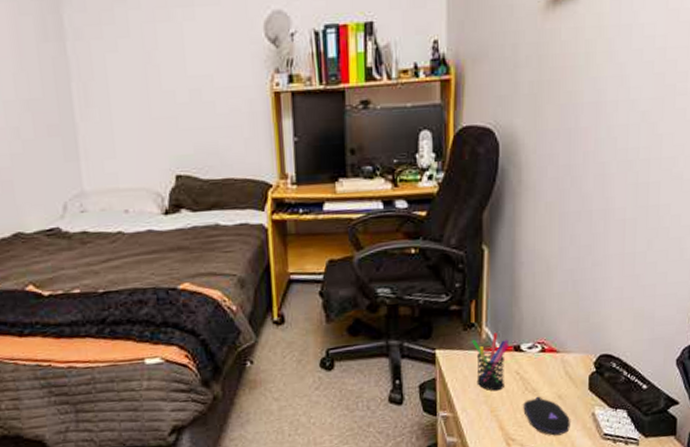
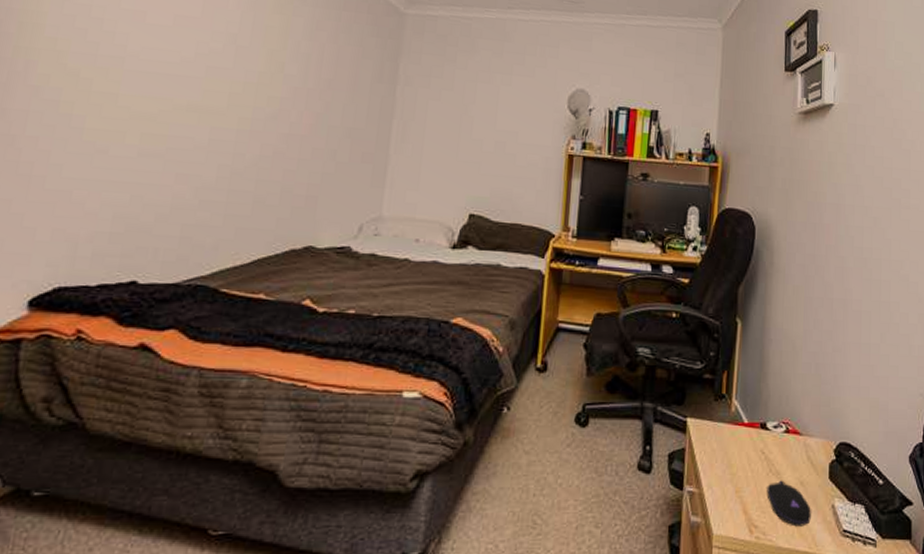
pen holder: present [472,333,510,391] -> none [722,407,757,469]

